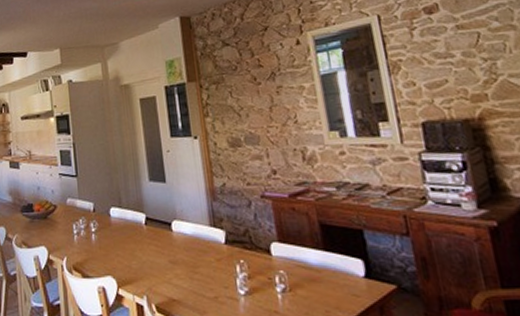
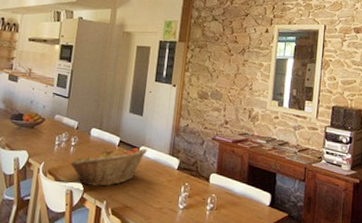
fruit basket: none [94,223,183,279] -> present [69,147,148,186]

